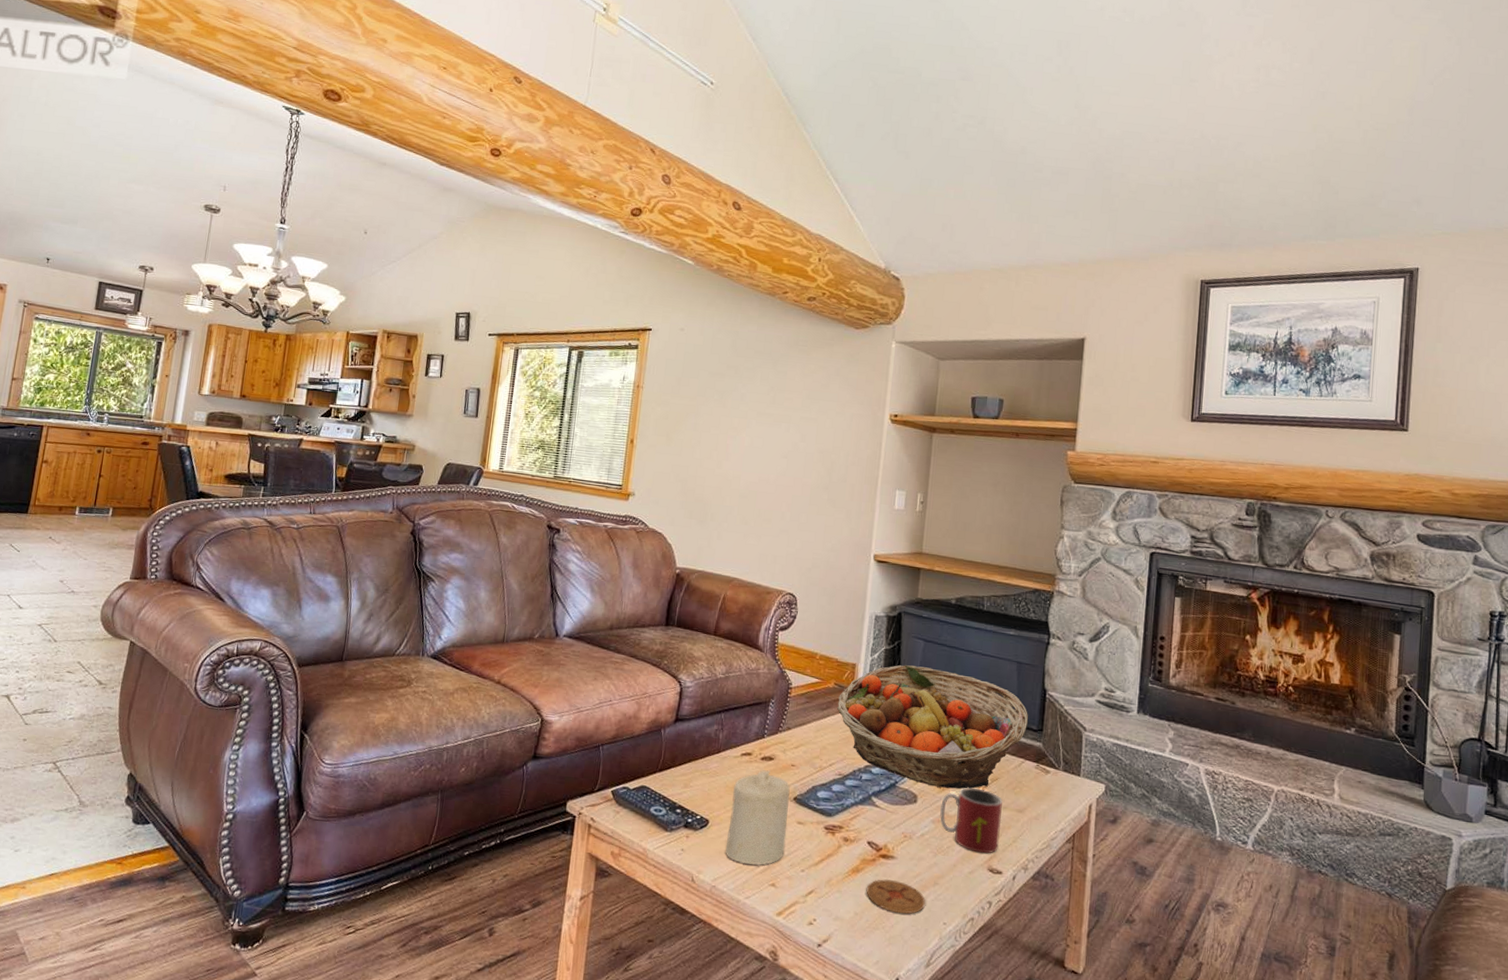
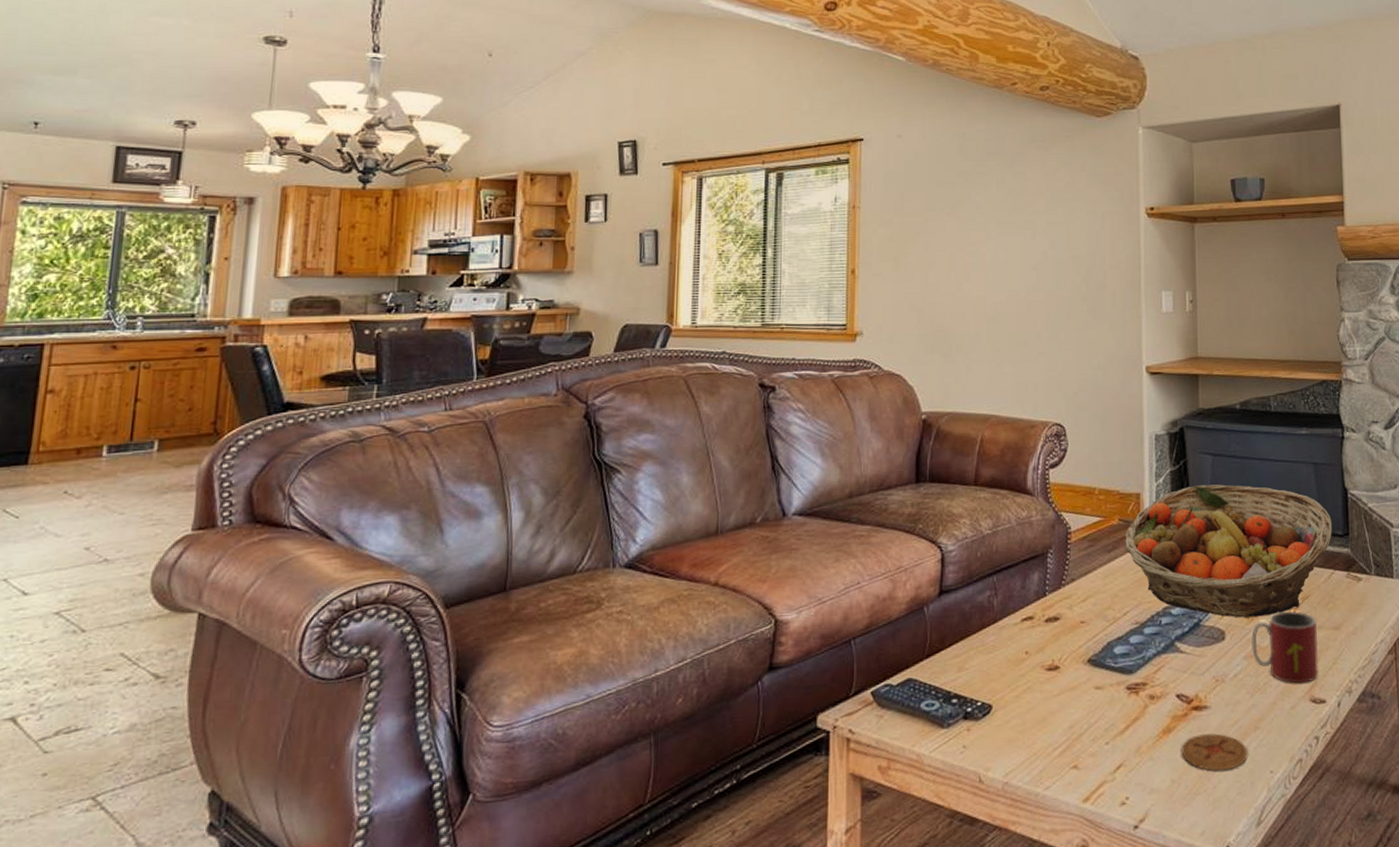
candle: present [725,770,790,865] -> none [1015,633,1084,749]

